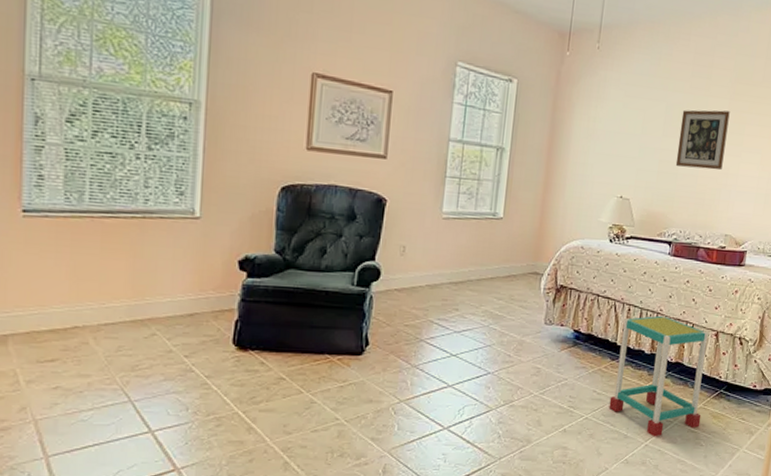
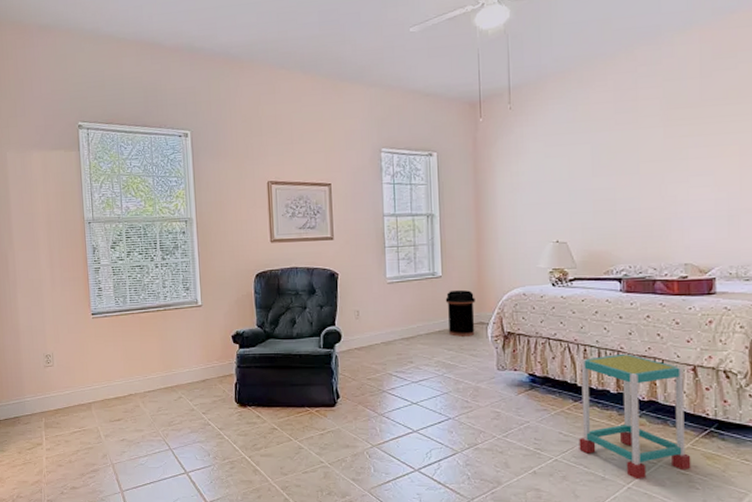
trash can: none [502,234,534,287] -> present [445,289,476,337]
wall art: present [675,109,730,171] -> none [610,139,668,203]

